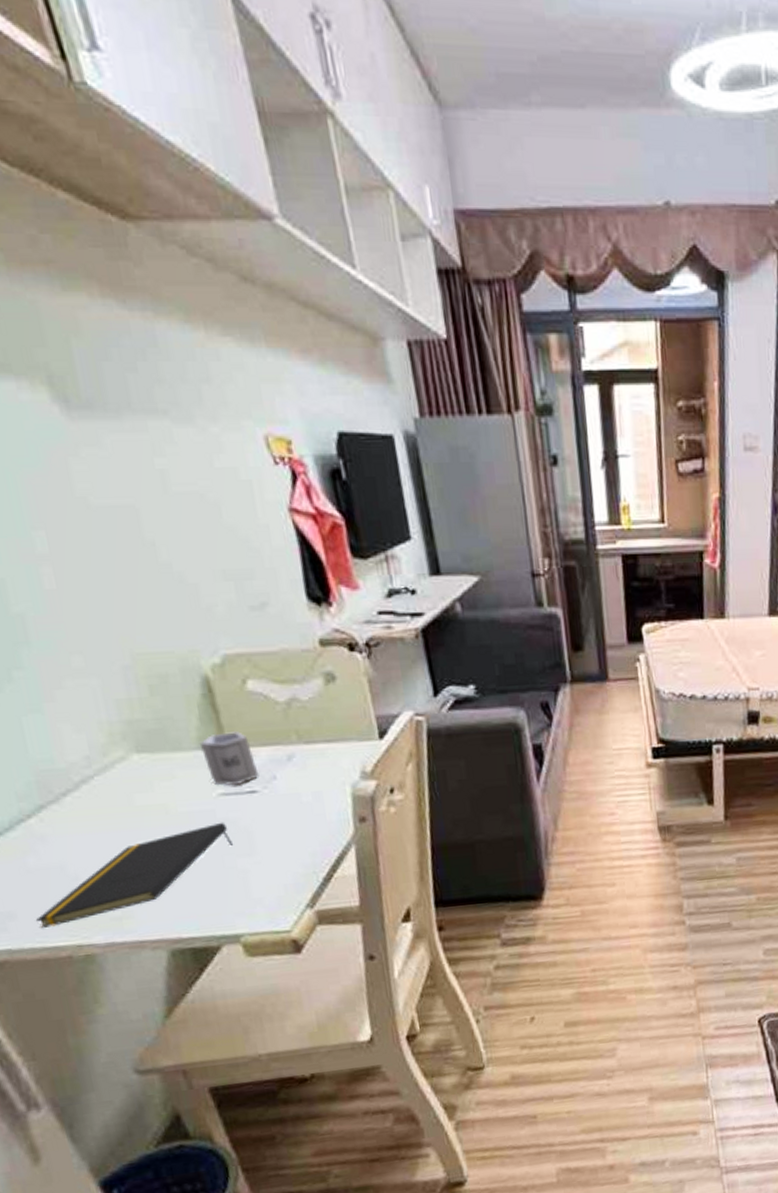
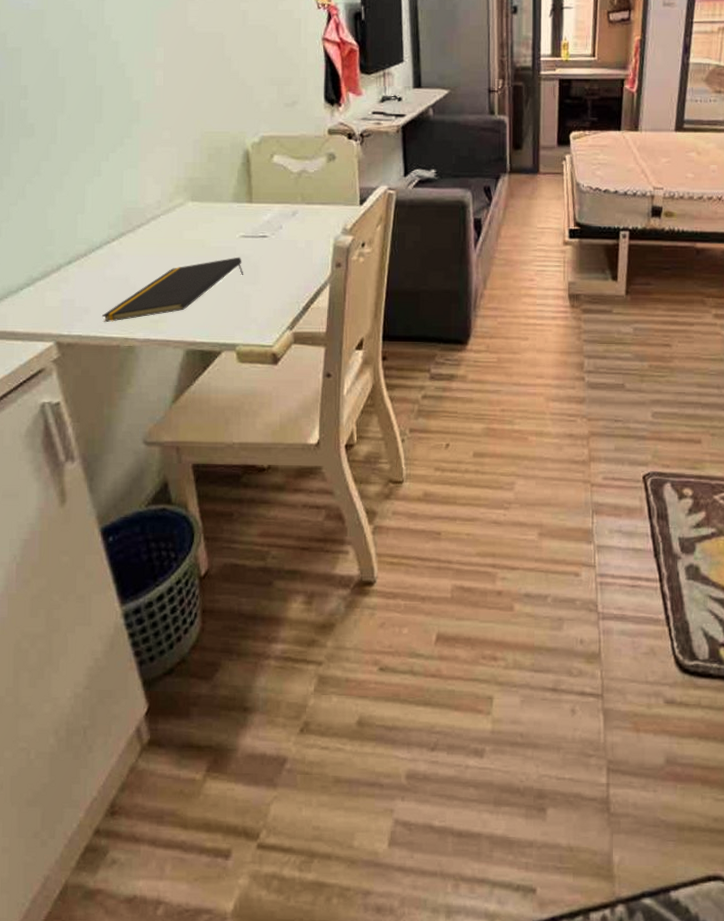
cup: present [199,730,259,786] -> none [234,190,271,230]

